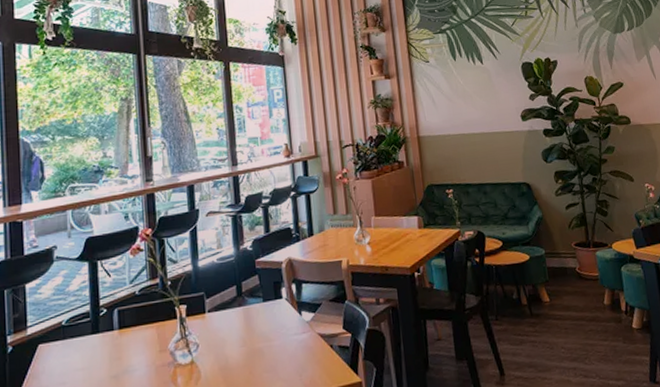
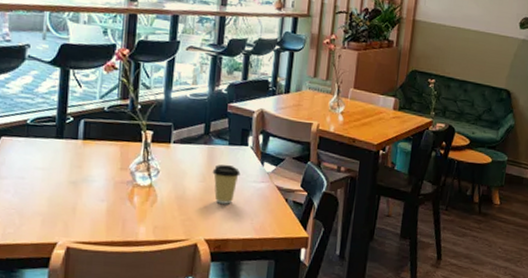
coffee cup: none [251,322,280,366] -> present [212,164,241,204]

